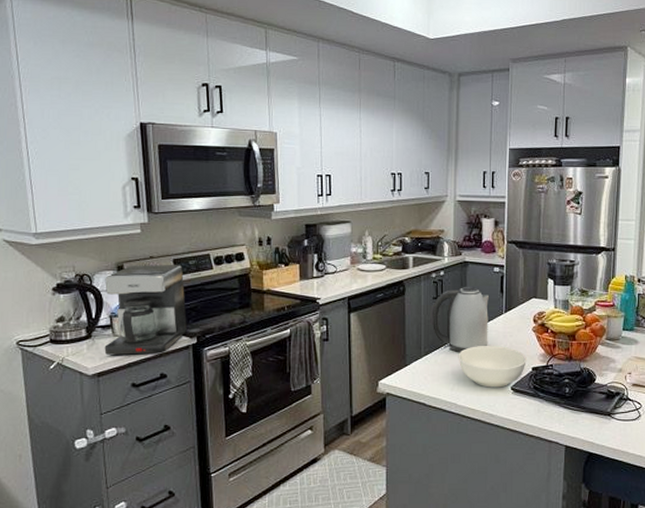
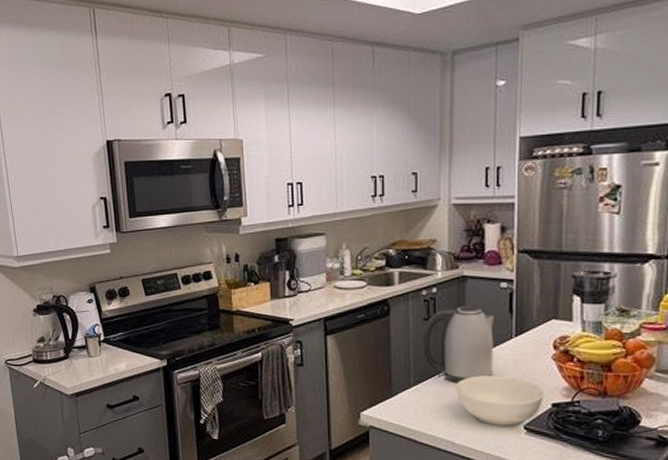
coffee maker: present [104,264,188,355] -> none [79,284,158,376]

